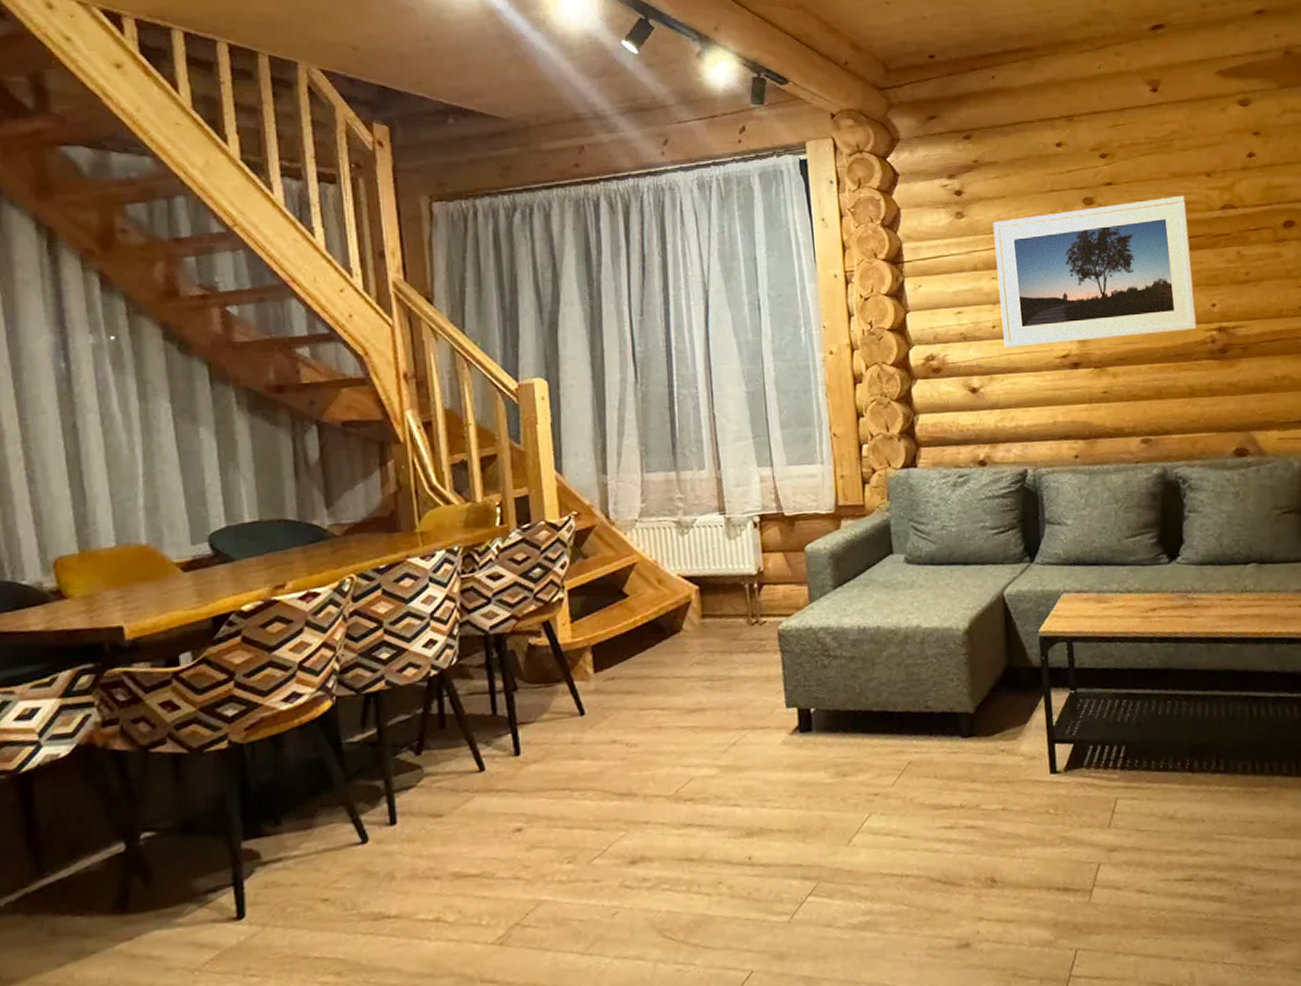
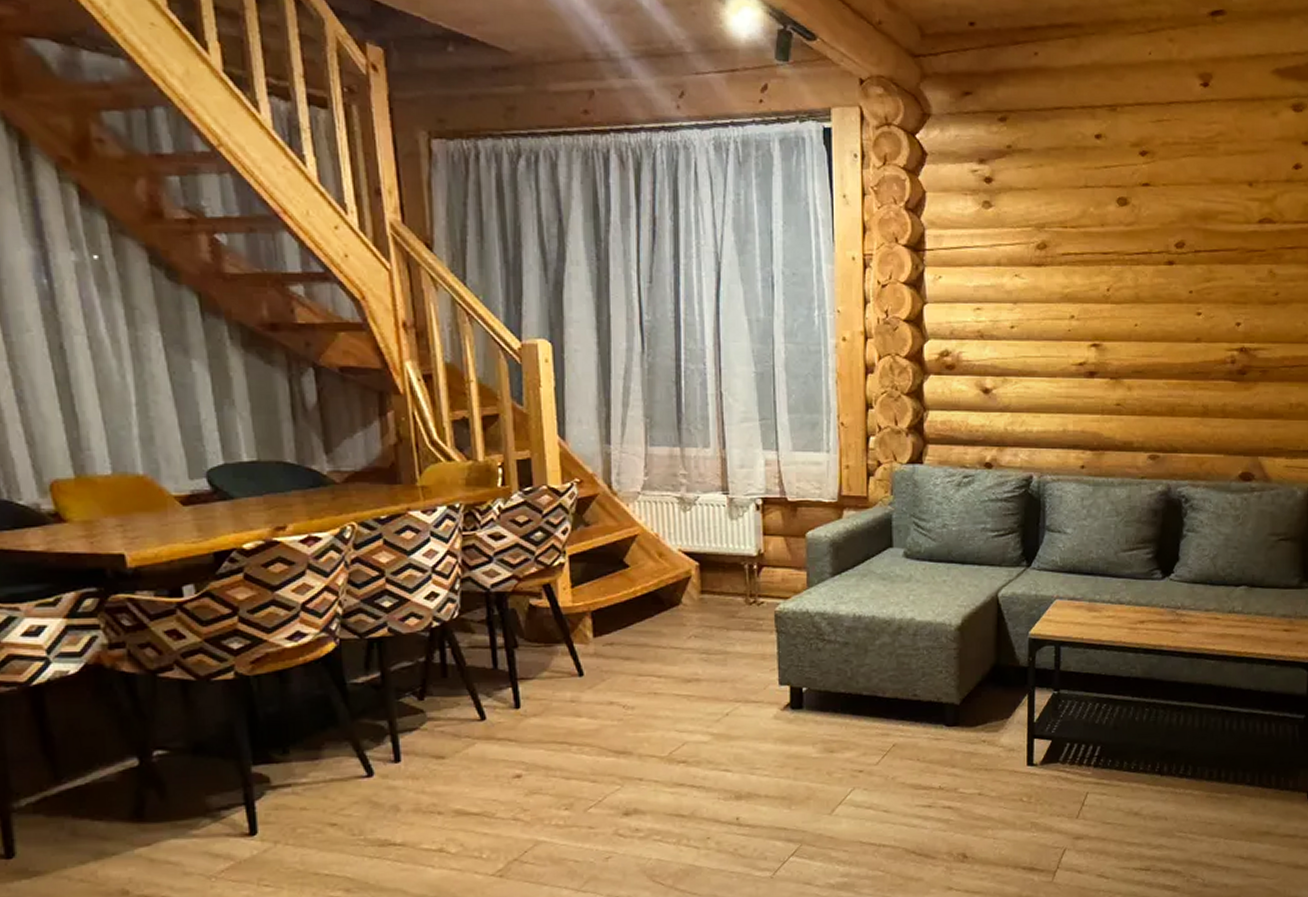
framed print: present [992,195,1198,348] -> none [1021,204,1223,351]

